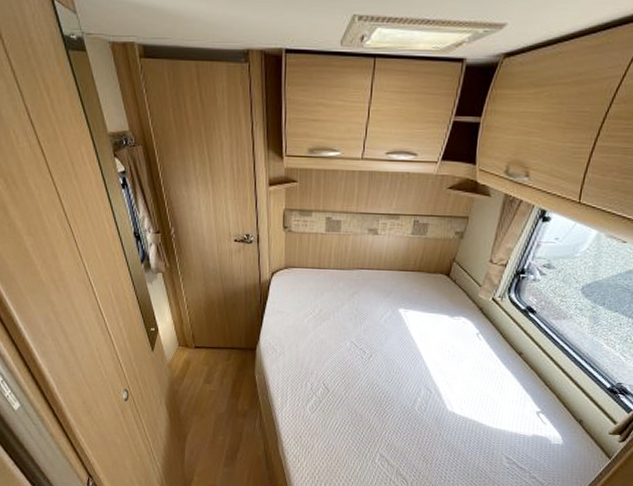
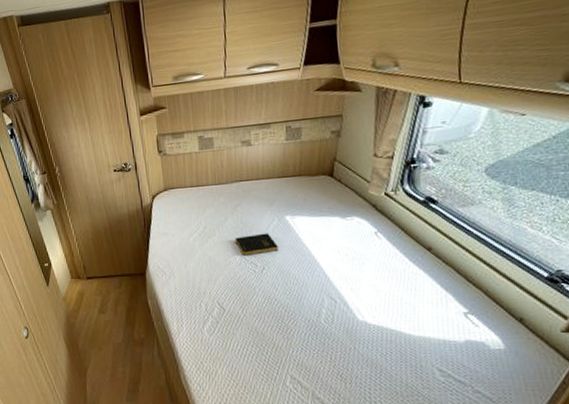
book: none [348,322,388,342] -> present [235,233,278,256]

